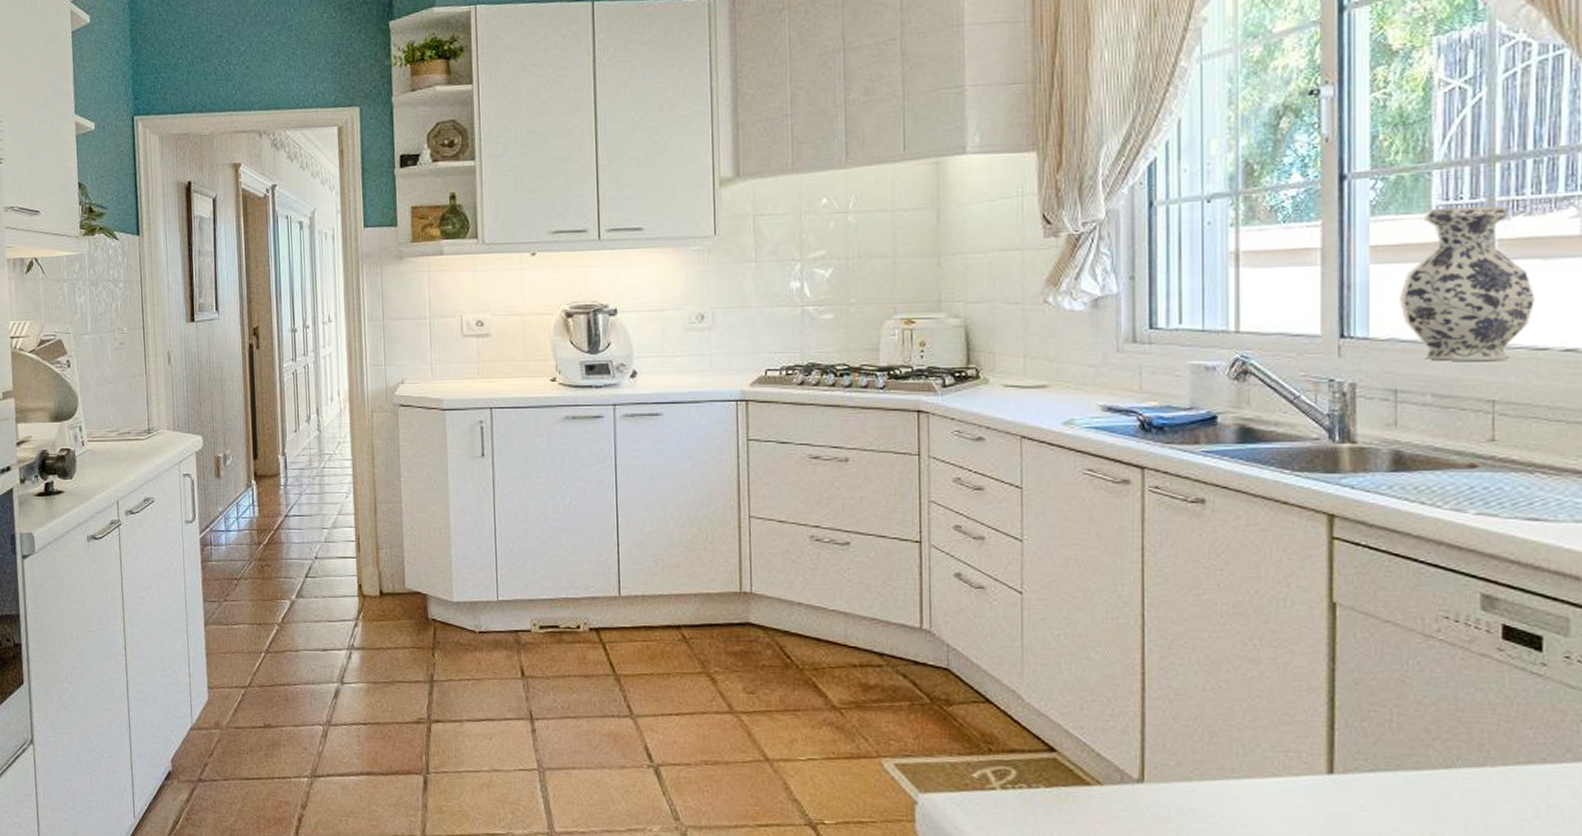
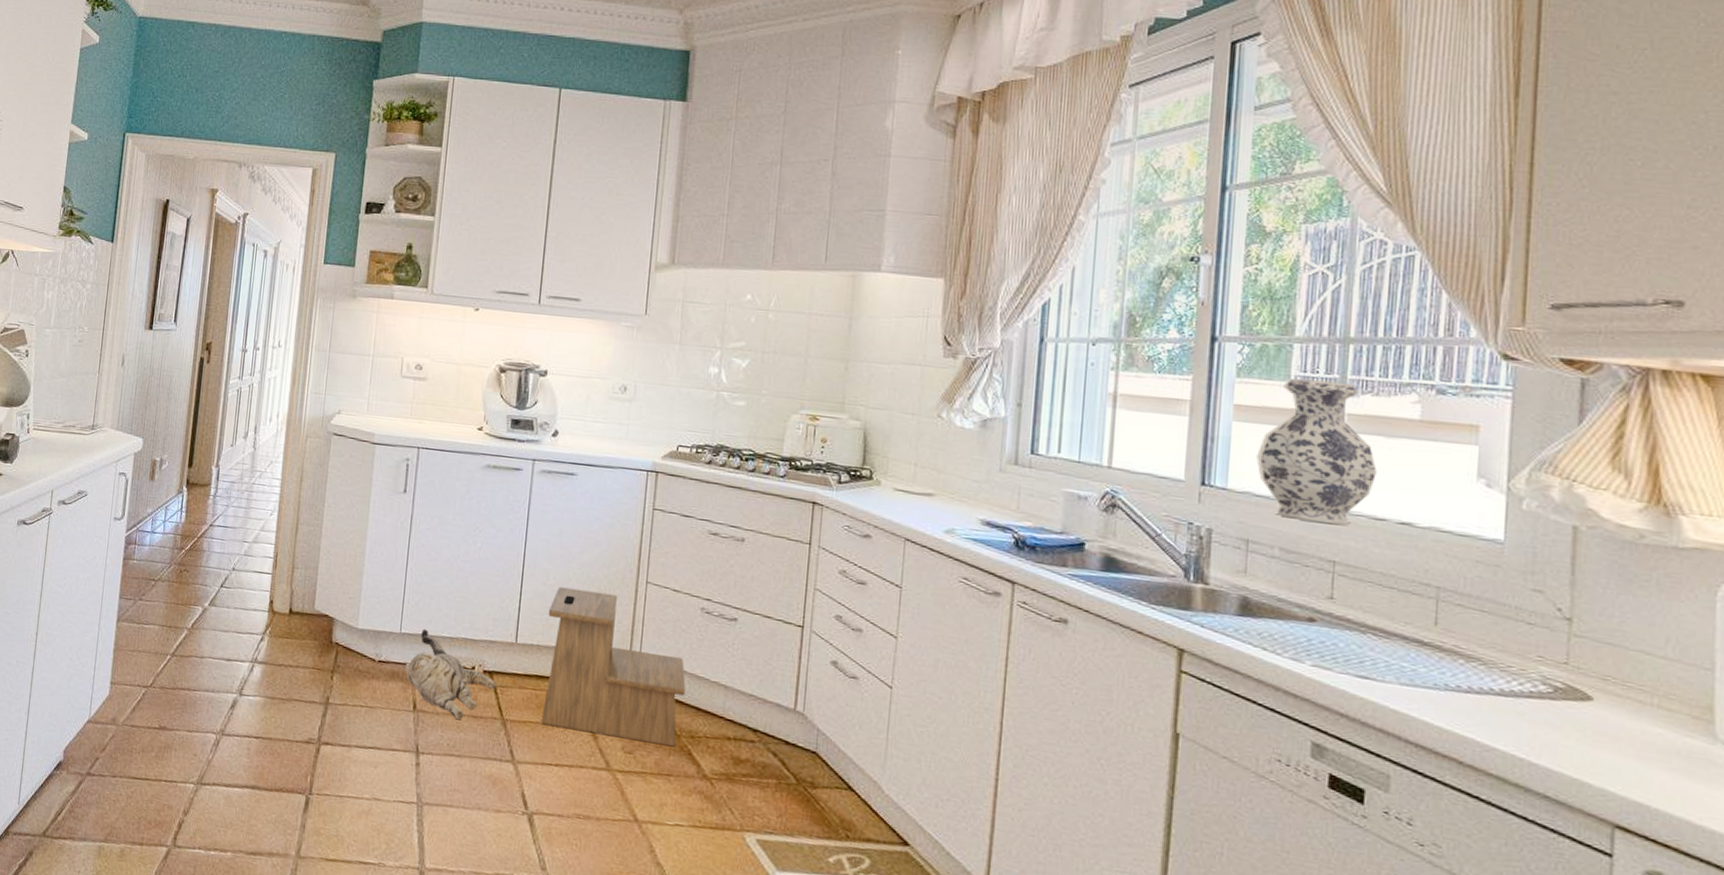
cat: none [508,593,604,682] -> present [405,628,496,720]
step stool: none [649,533,803,682] -> present [541,586,686,747]

